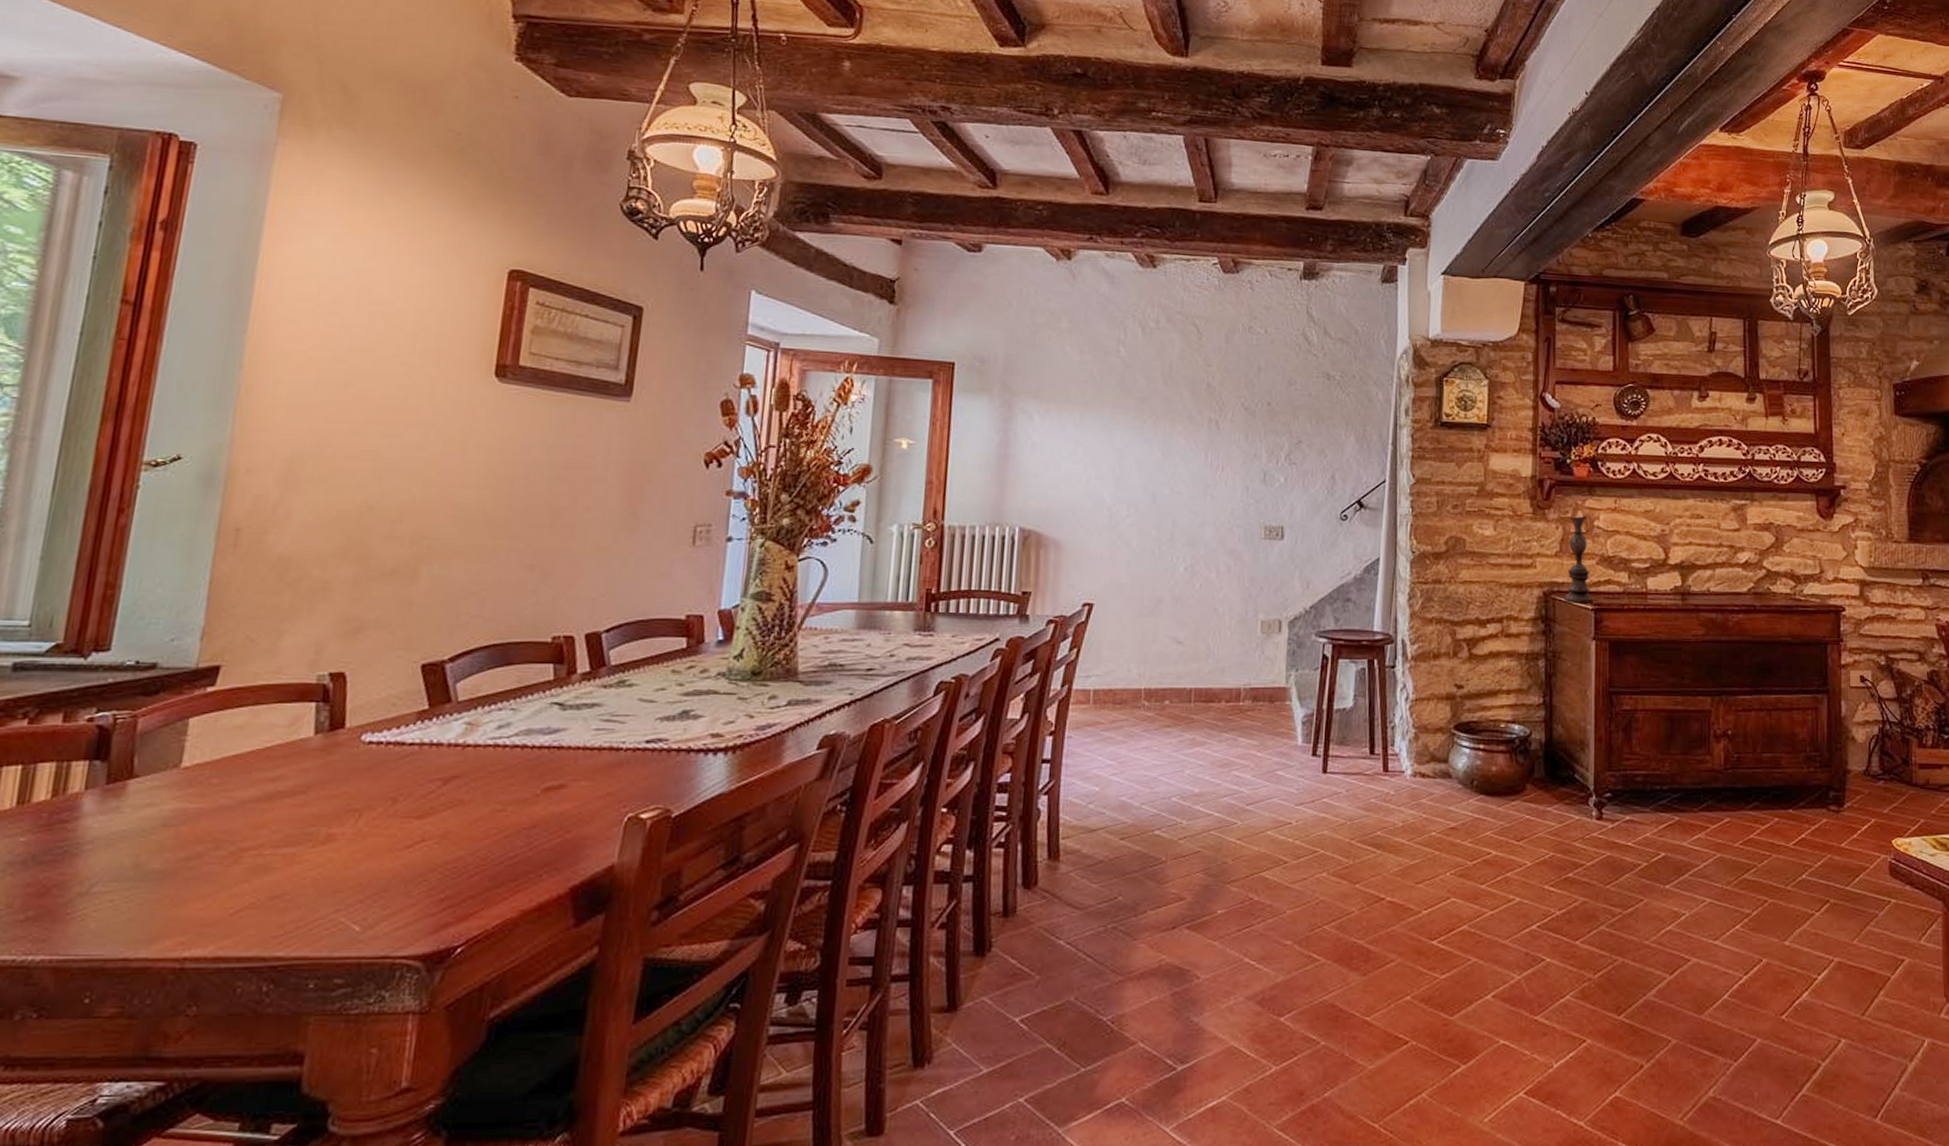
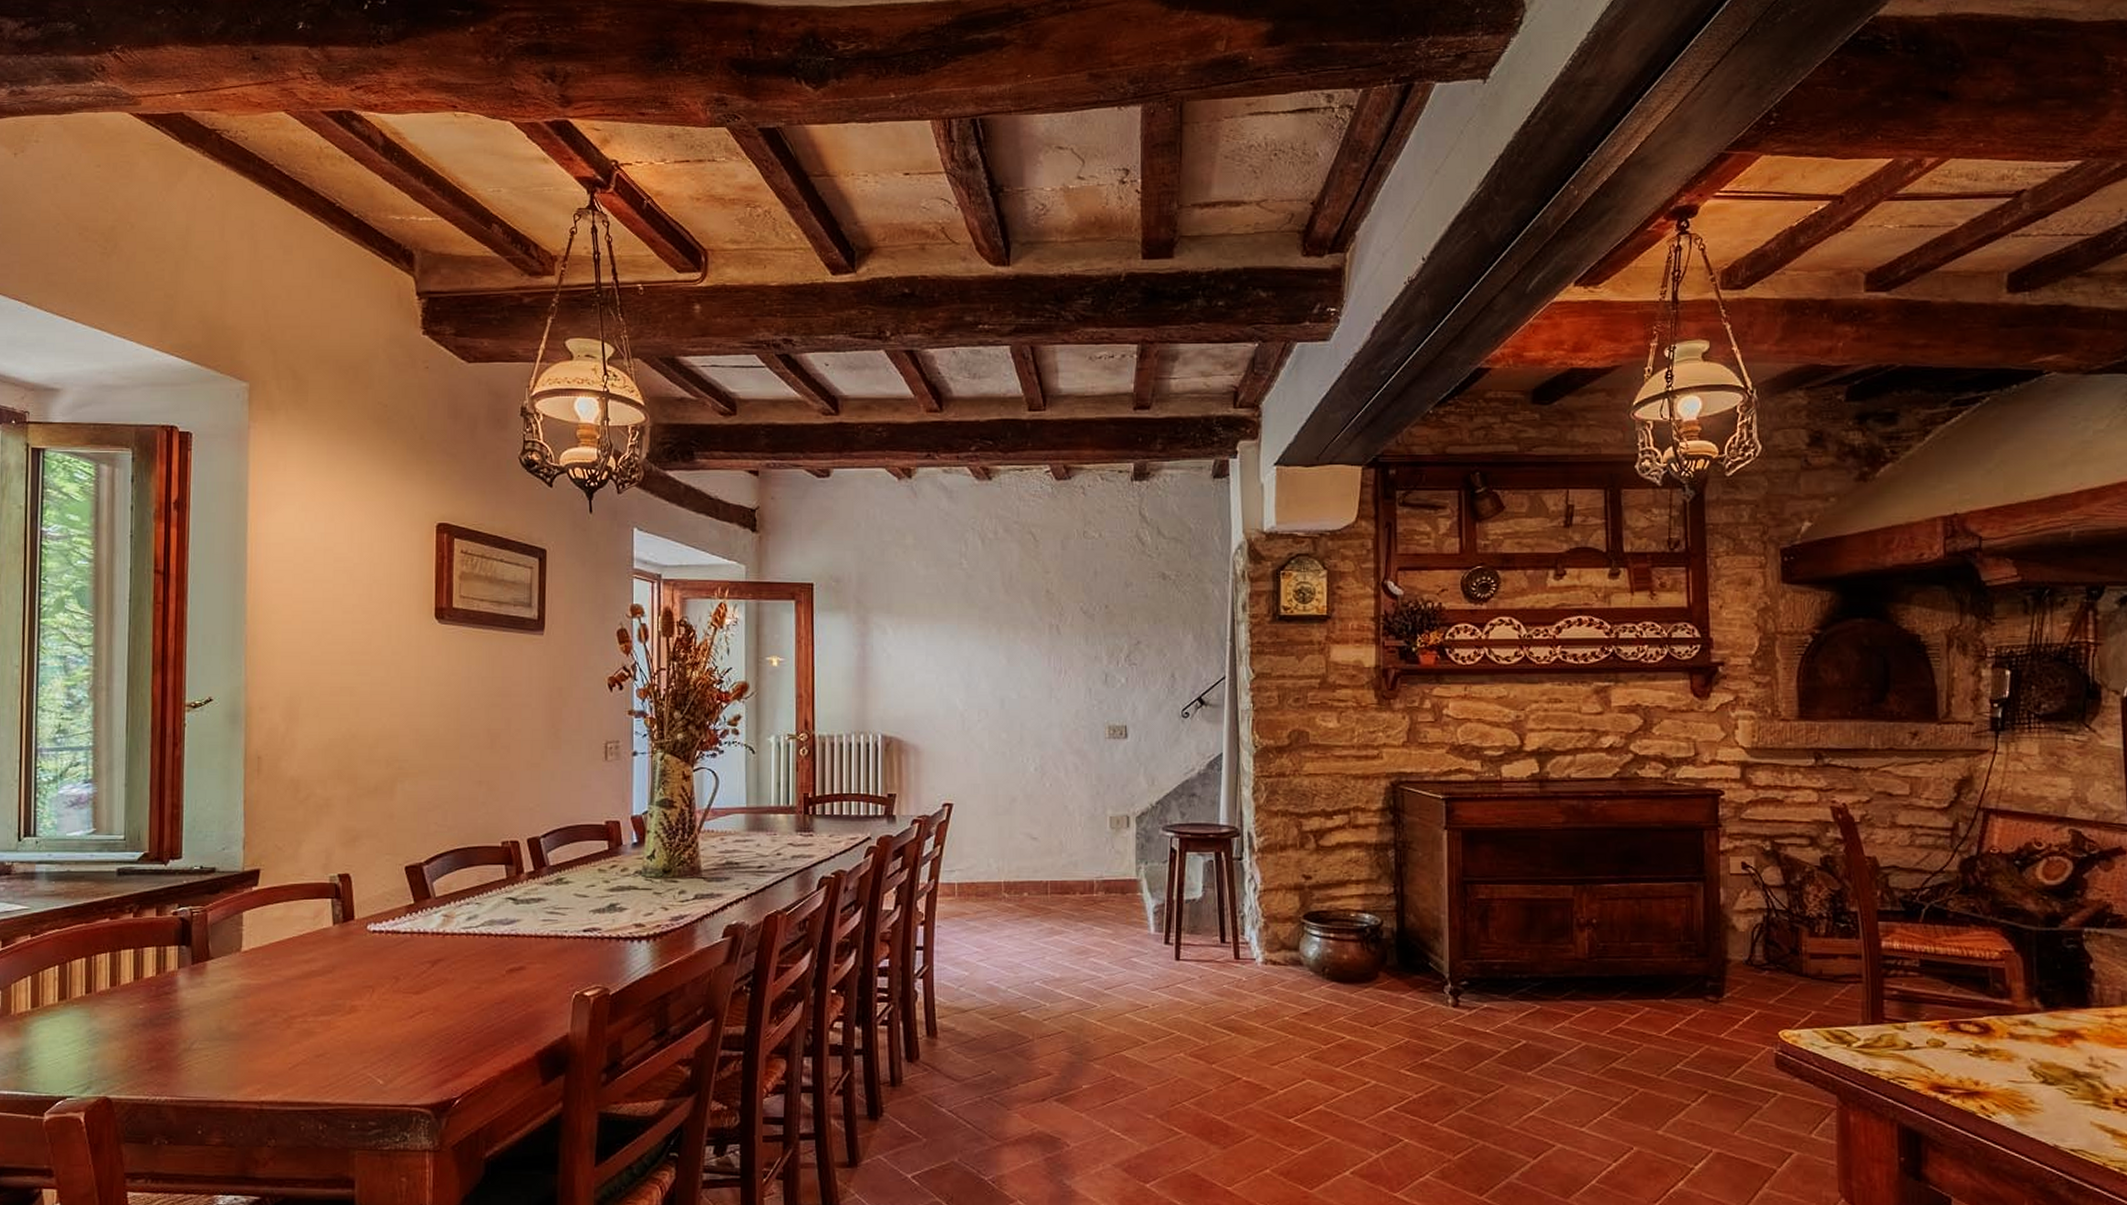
candlestick: present [1564,516,1596,603] -> none [1413,705,1447,793]

